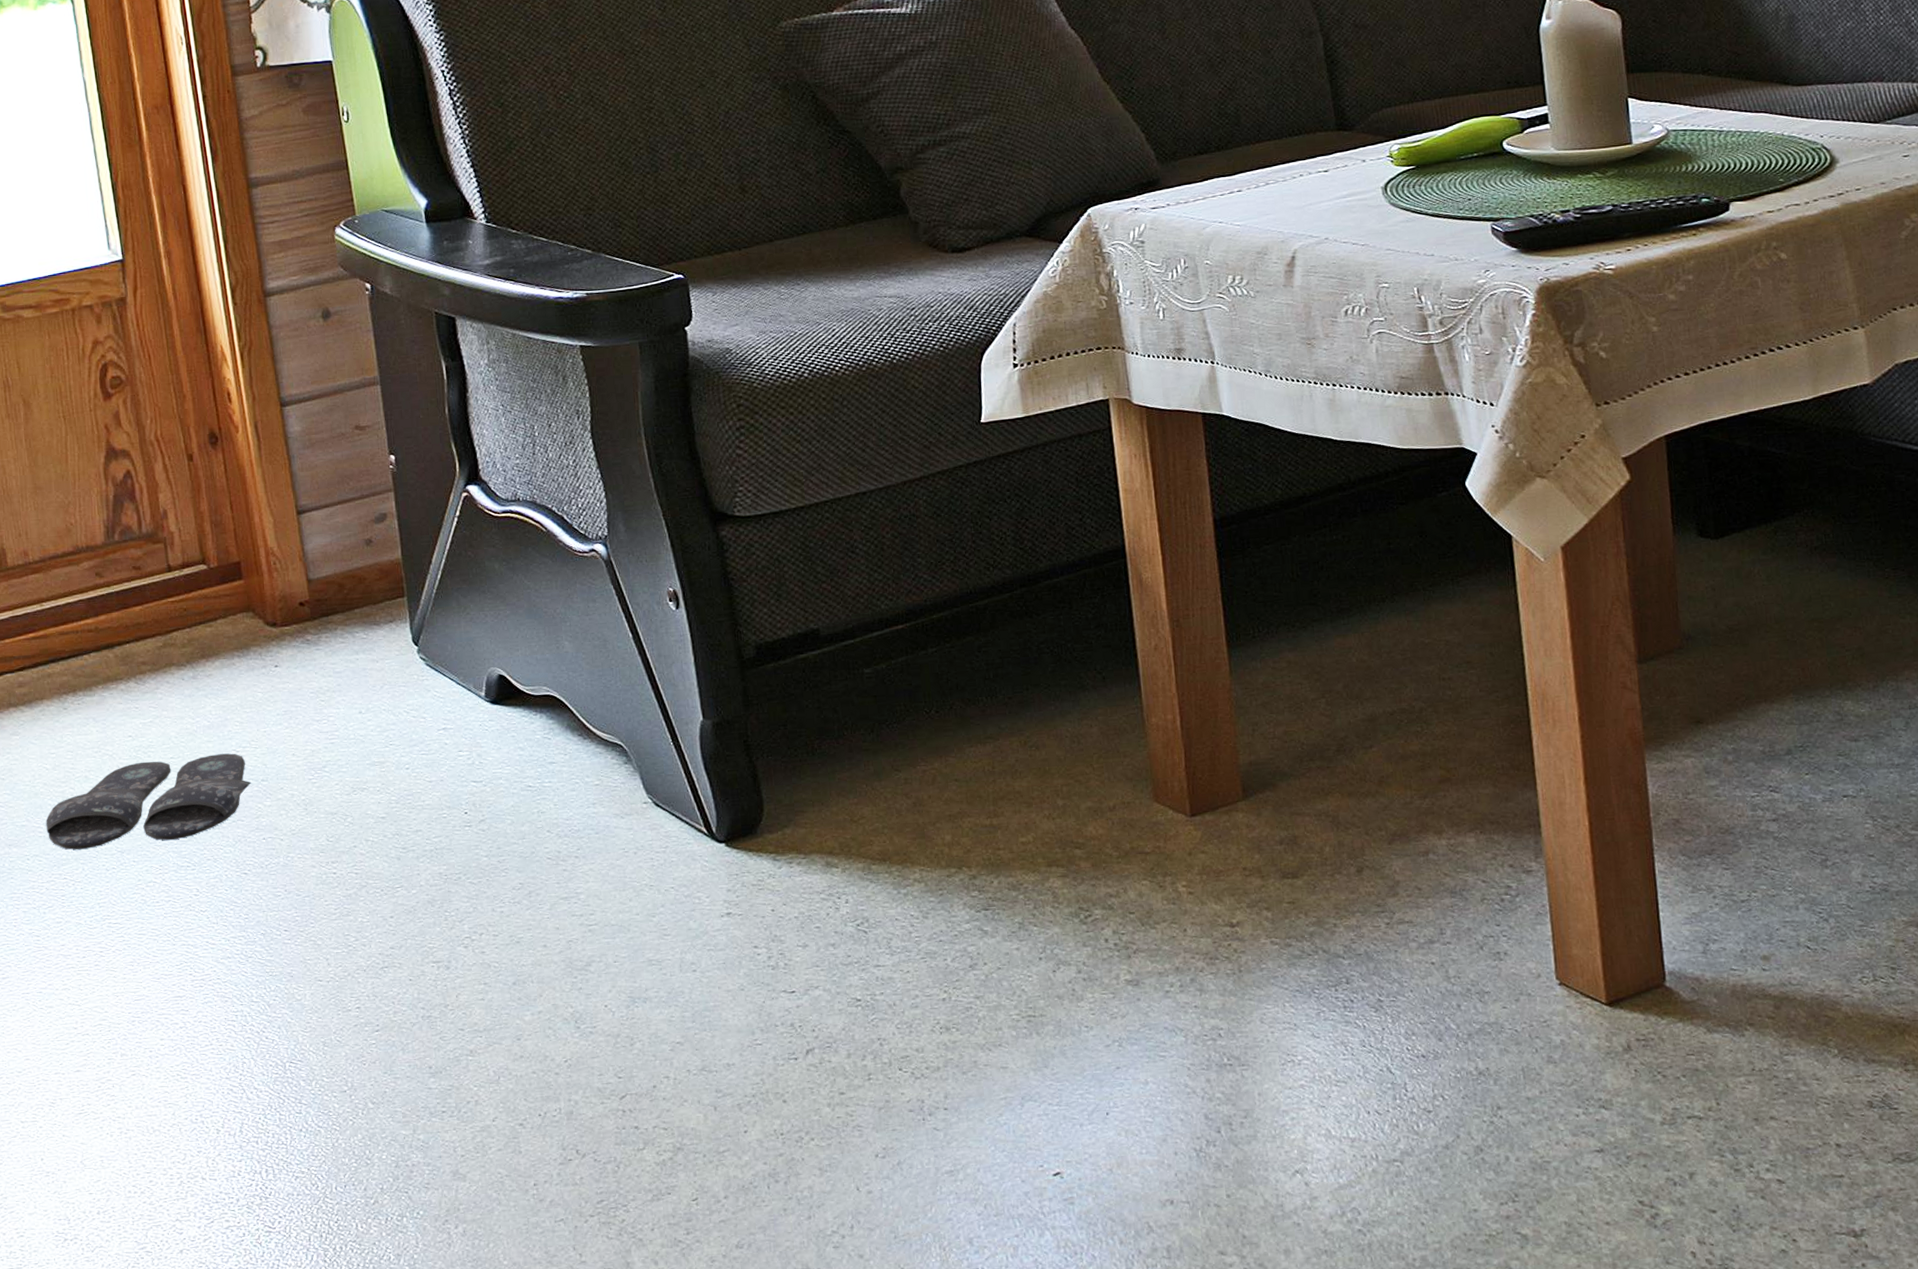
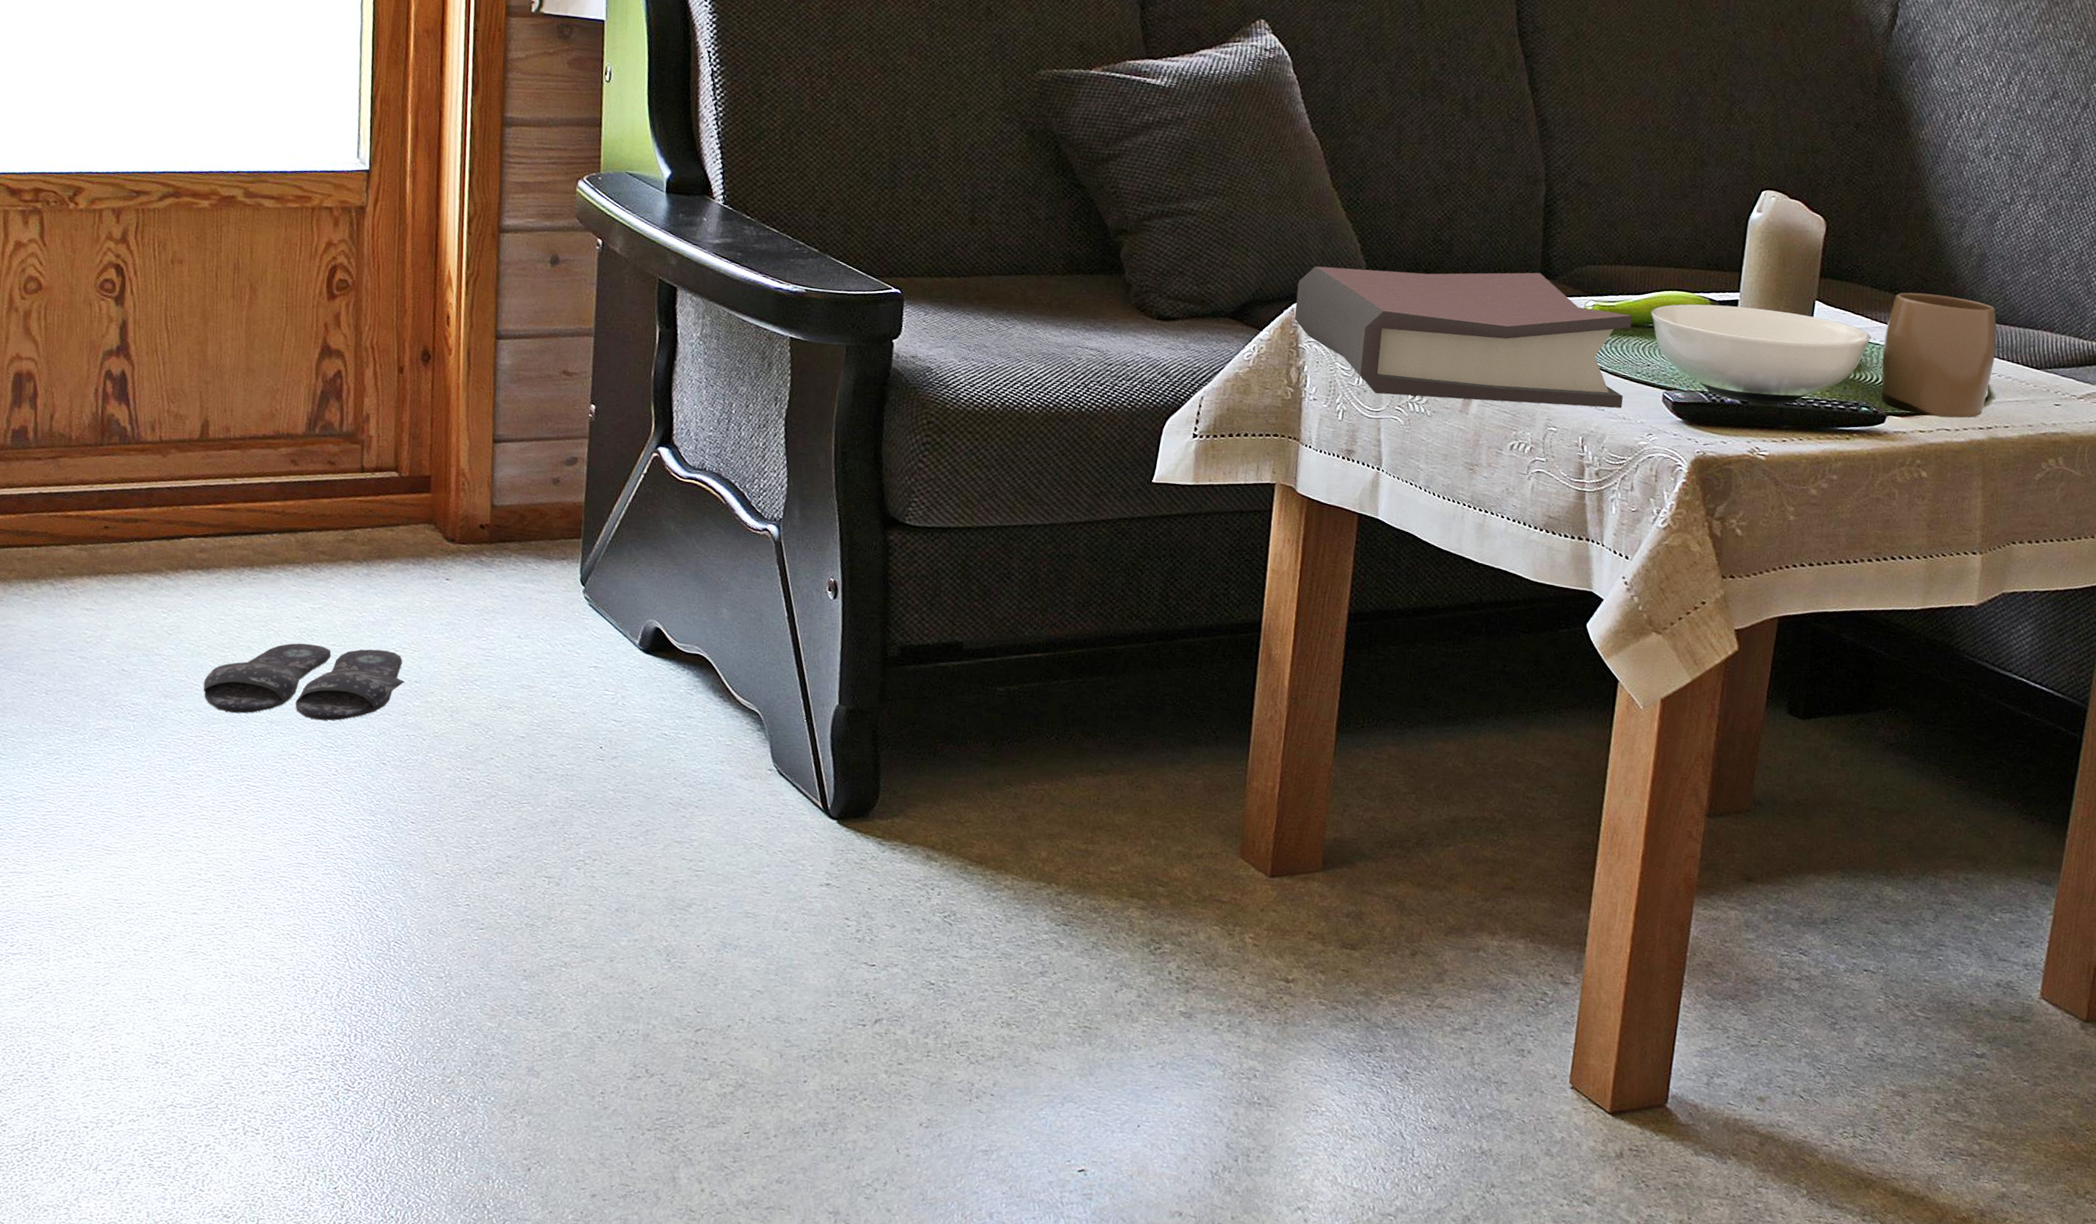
hardback book: none [1088,126,1451,285] -> present [1294,266,1633,409]
bowl: none [1459,114,1695,218] -> present [1651,304,1872,405]
mug: none [1707,65,1830,194] -> present [1881,292,1997,418]

